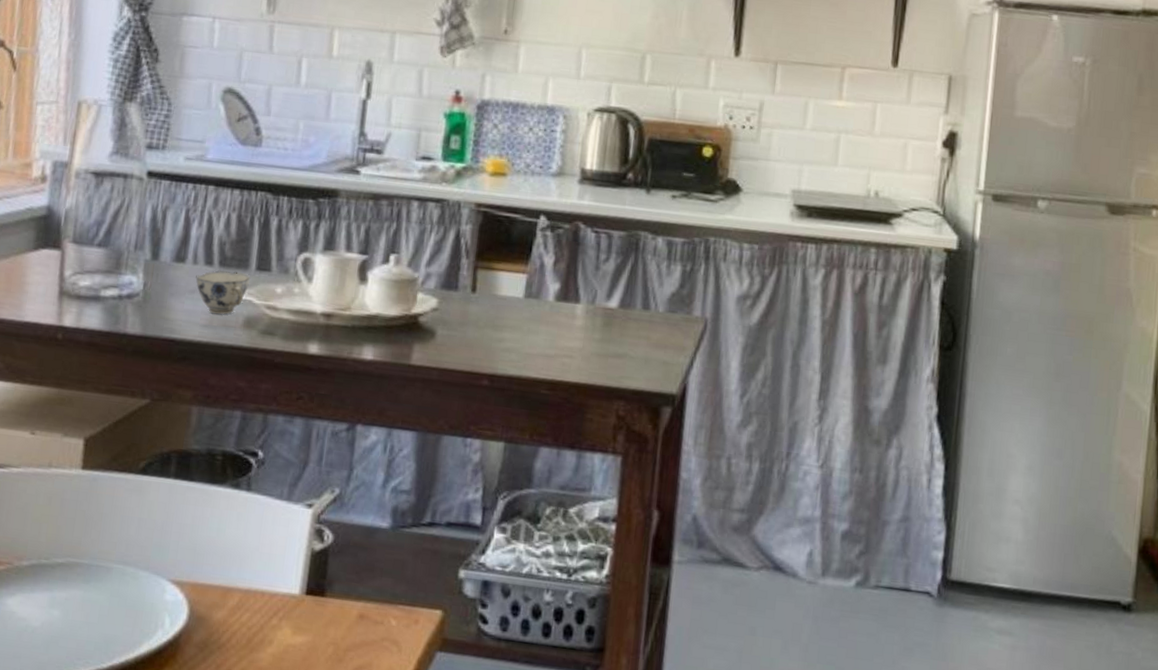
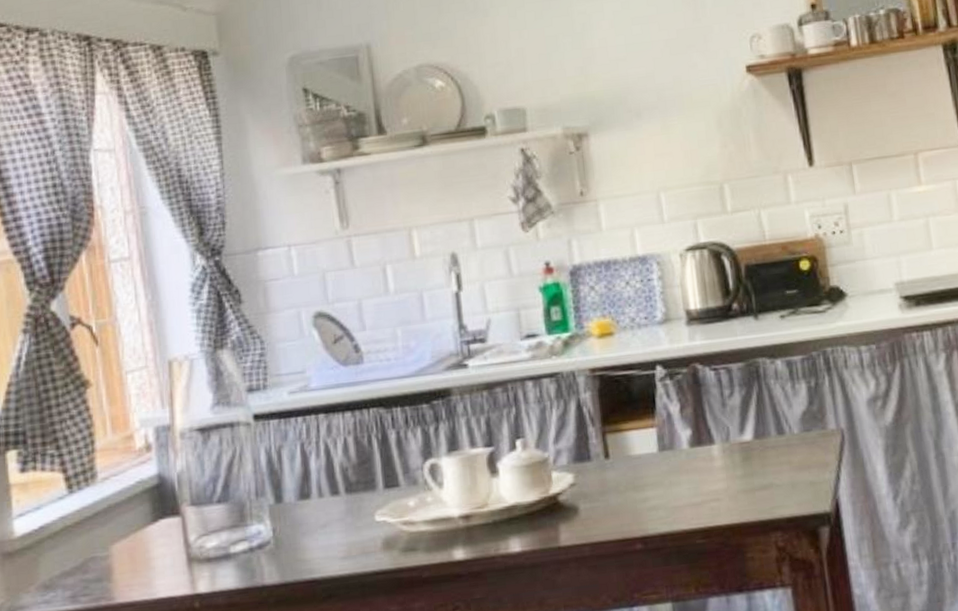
teacup: present [195,270,251,314] -> none [324,495,381,543]

